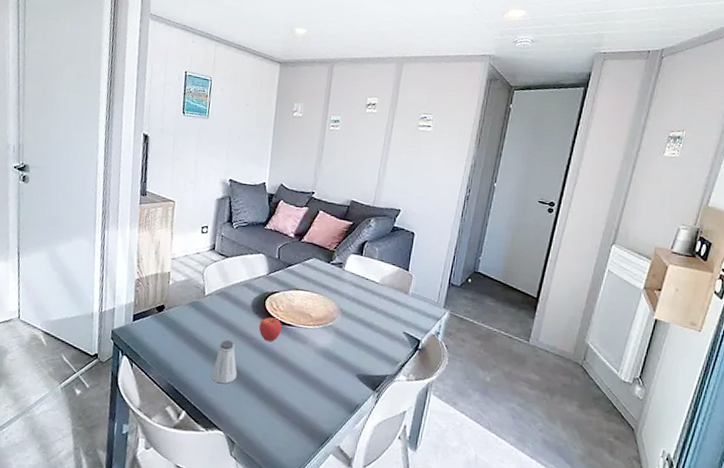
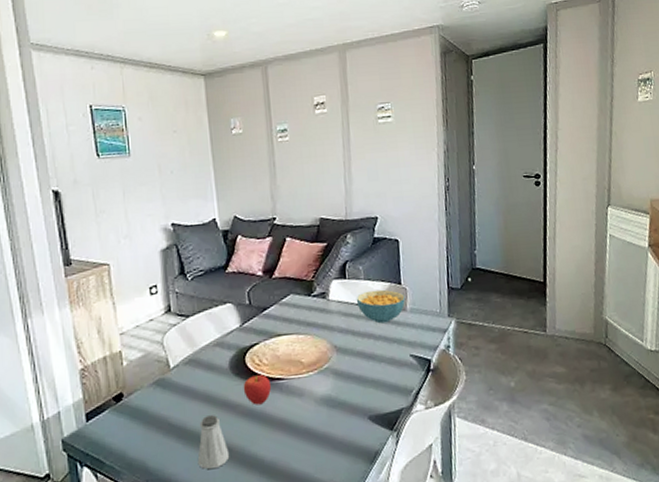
cereal bowl: none [367,270,410,301] -> present [356,289,405,324]

